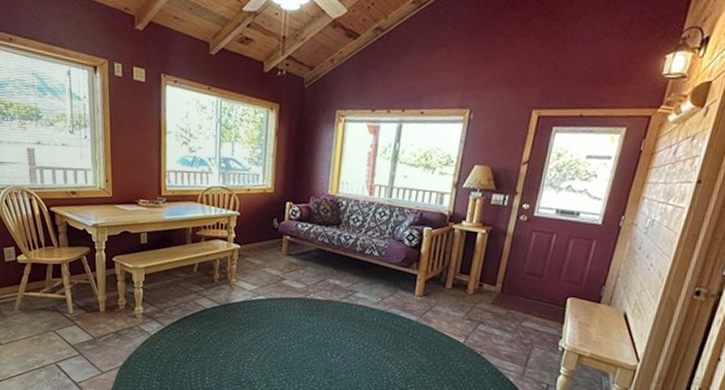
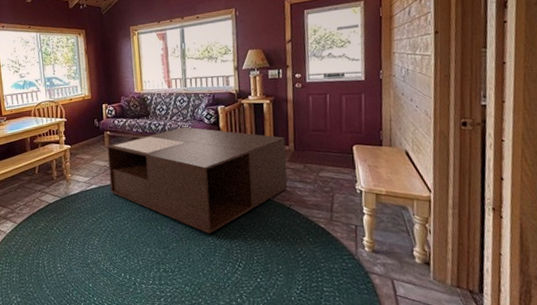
coffee table: none [280,245,493,370] -> present [107,127,288,234]

